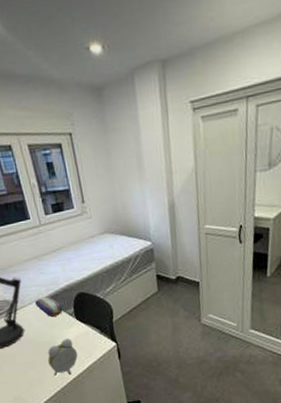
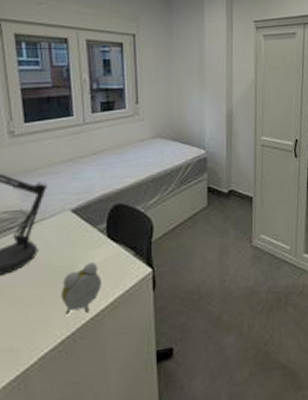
pencil case: present [34,295,63,318] -> none [59,206,93,235]

